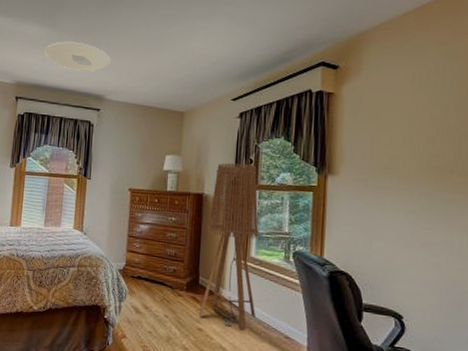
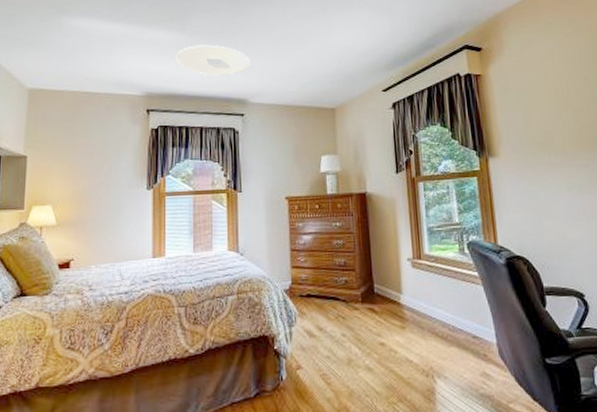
floor lamp: present [198,163,259,331] -> none [375,156,439,338]

